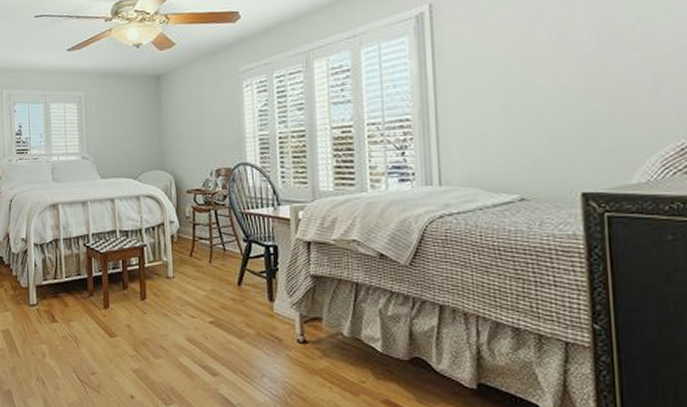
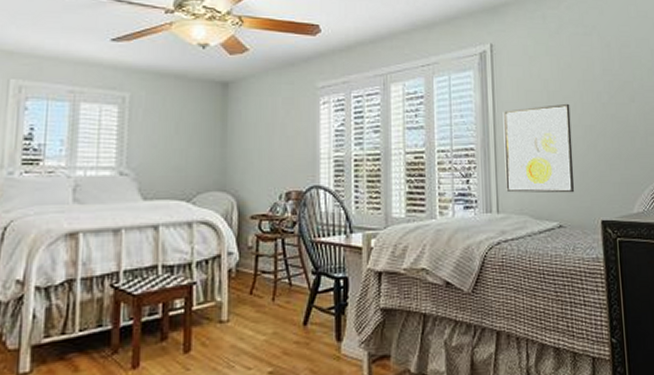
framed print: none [445,60,543,164] -> present [503,103,574,193]

